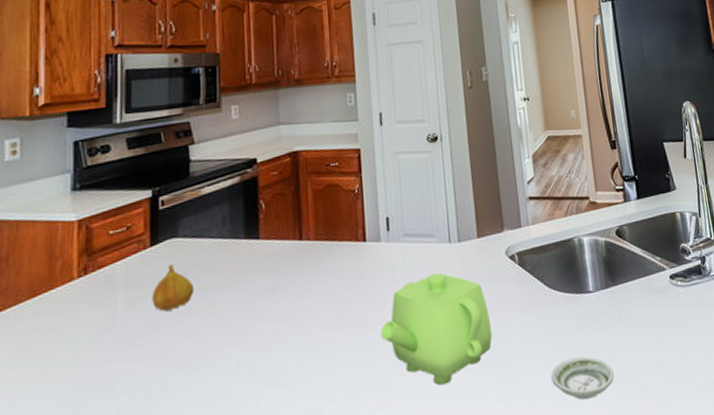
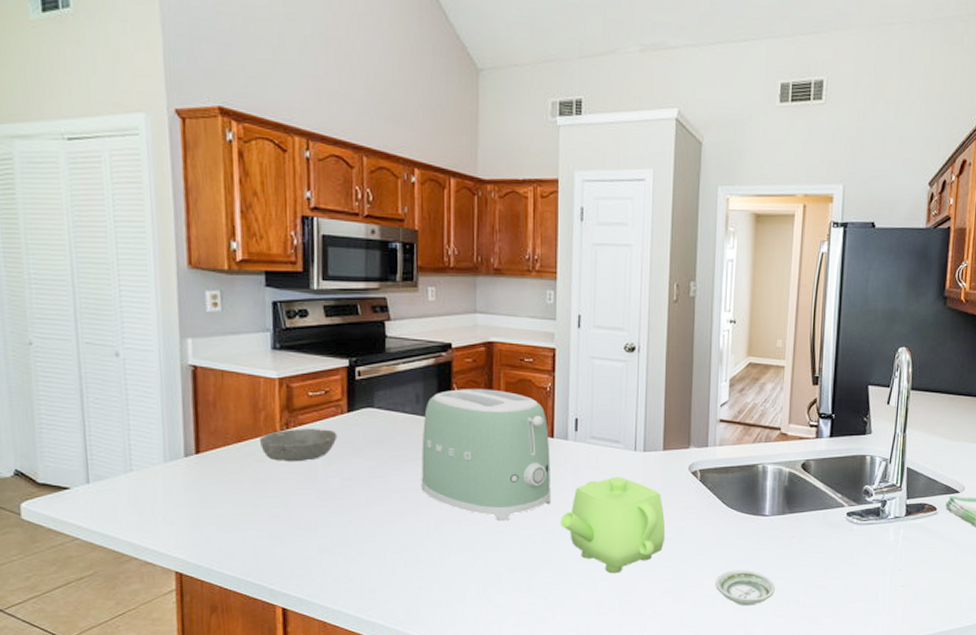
bowl: none [54,268,140,314] -> present [259,428,337,462]
fruit: present [152,264,195,311] -> none [349,432,389,472]
toaster: none [229,199,369,344] -> present [421,389,550,521]

